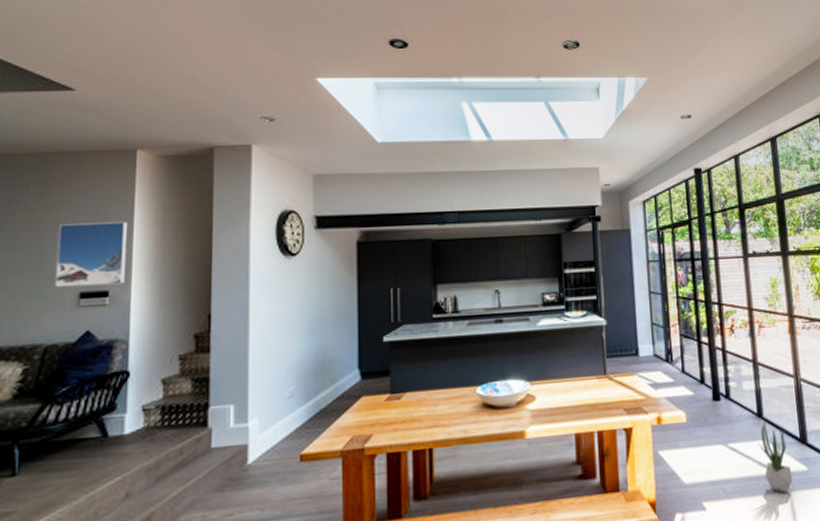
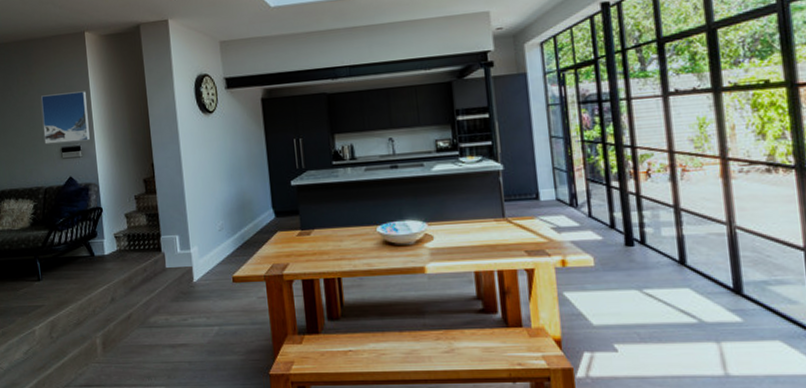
potted plant: present [758,418,793,494] -> none [680,266,723,344]

